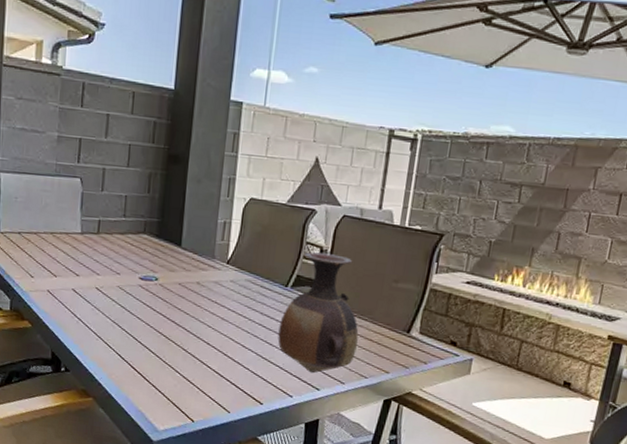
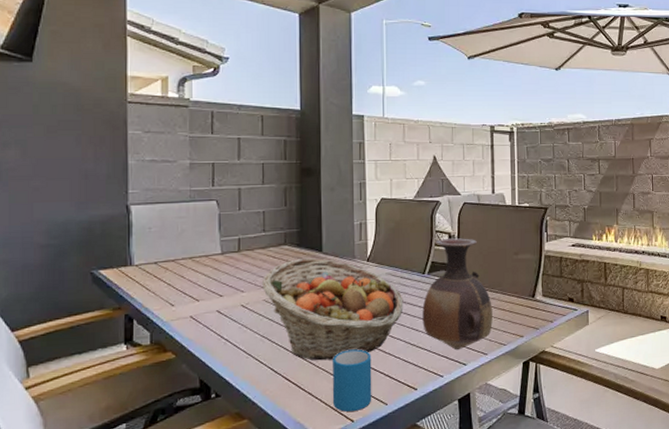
fruit basket: none [117,250,261,358] -> present [261,258,404,361]
mug: none [176,350,220,412] -> present [333,349,372,412]

